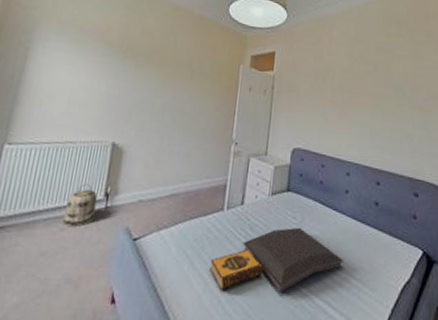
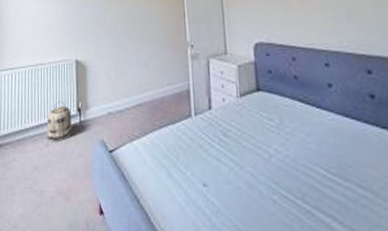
hardback book: present [210,249,264,290] -> none [188,157,247,201]
serving tray: present [243,227,344,293] -> none [218,130,343,205]

